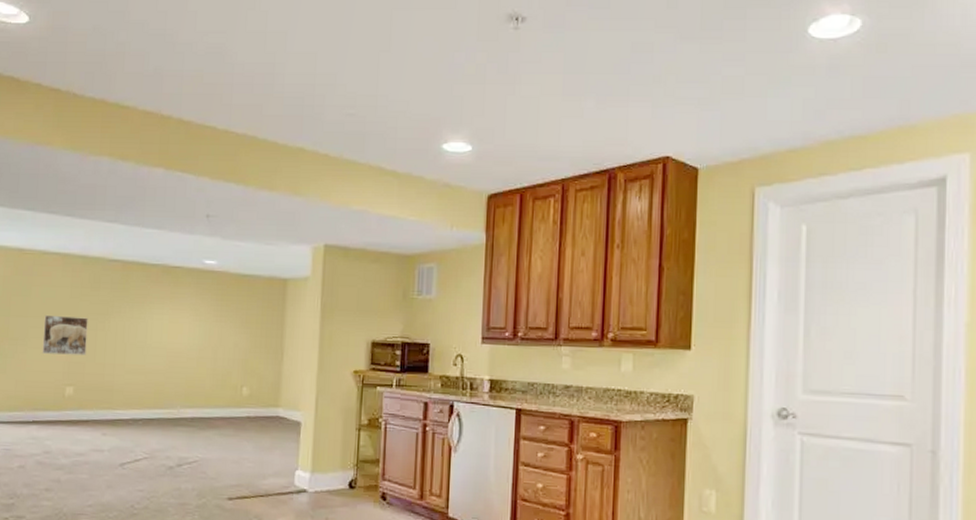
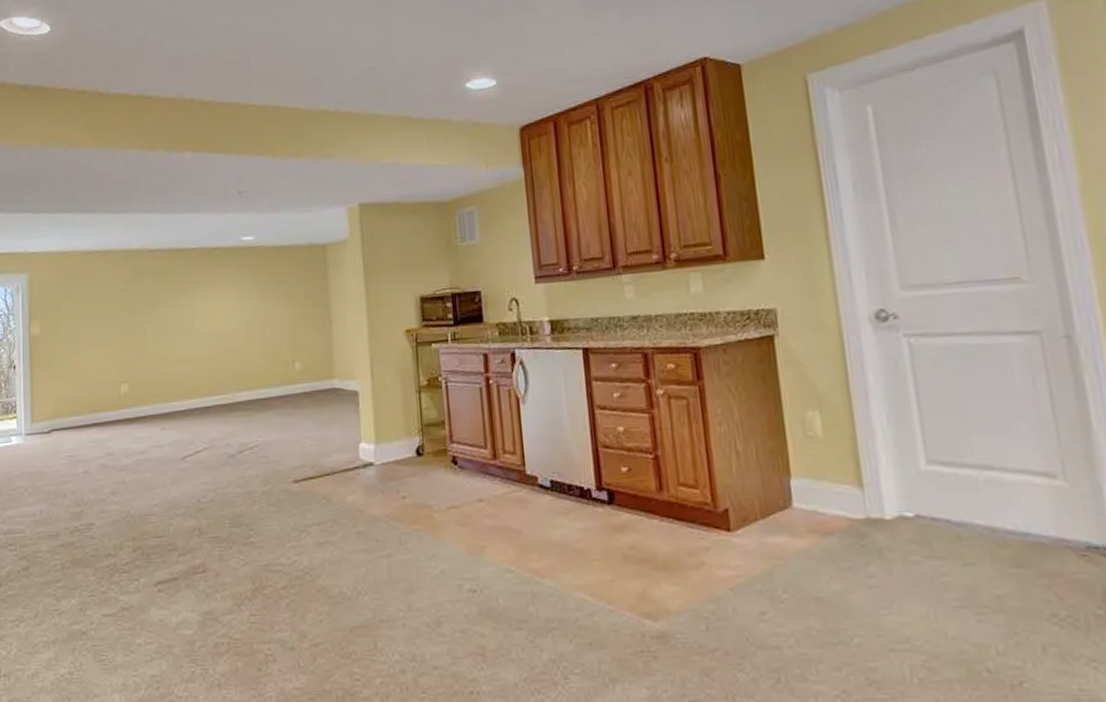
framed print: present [42,314,88,355] -> none [93,311,137,354]

